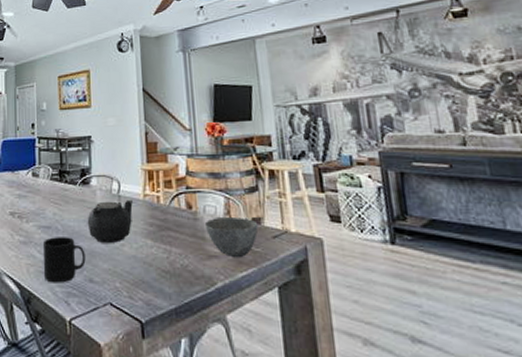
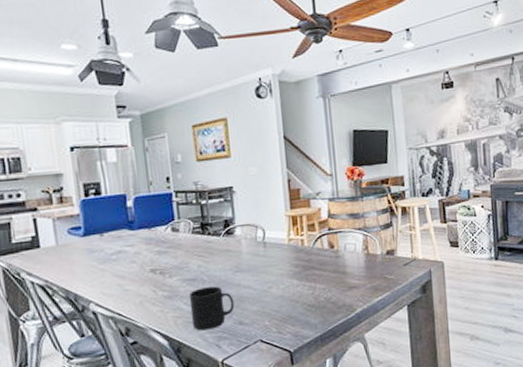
teapot: present [86,199,133,243] -> none [232,245,278,288]
bowl: present [204,218,259,258] -> none [345,251,392,287]

